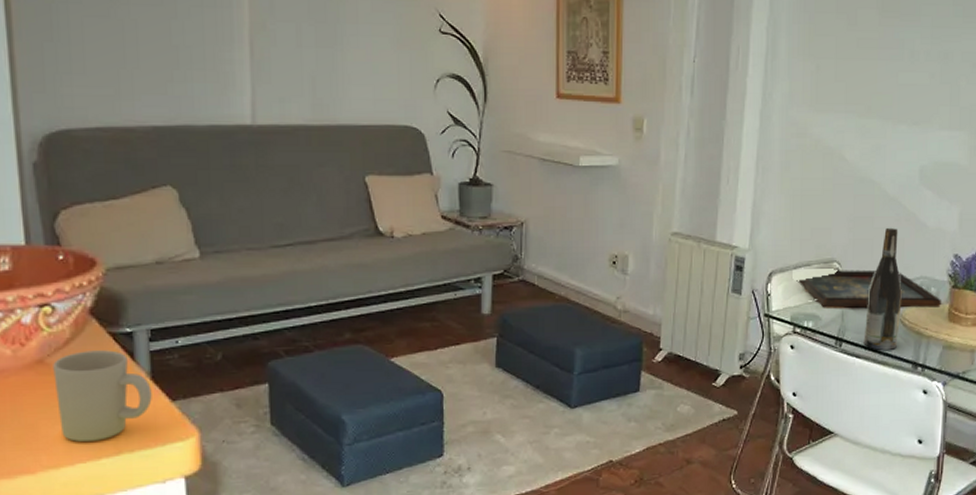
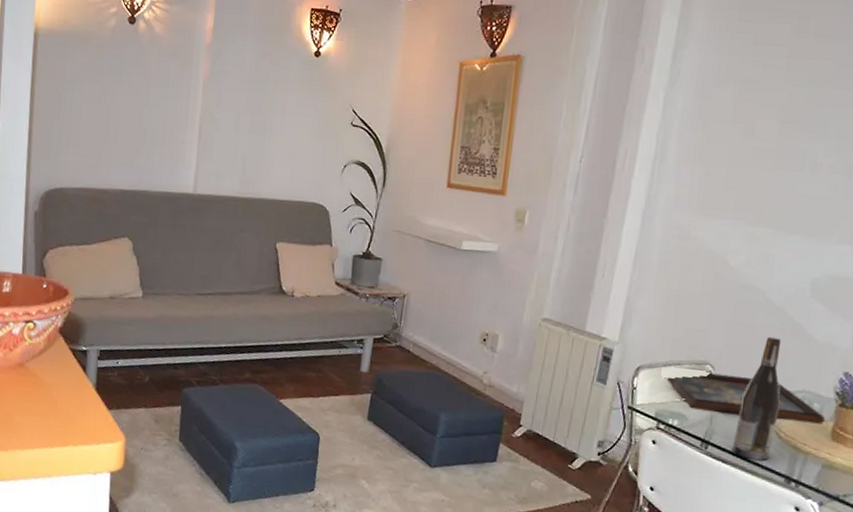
mug: present [53,350,152,442] -> none [28,360,95,433]

